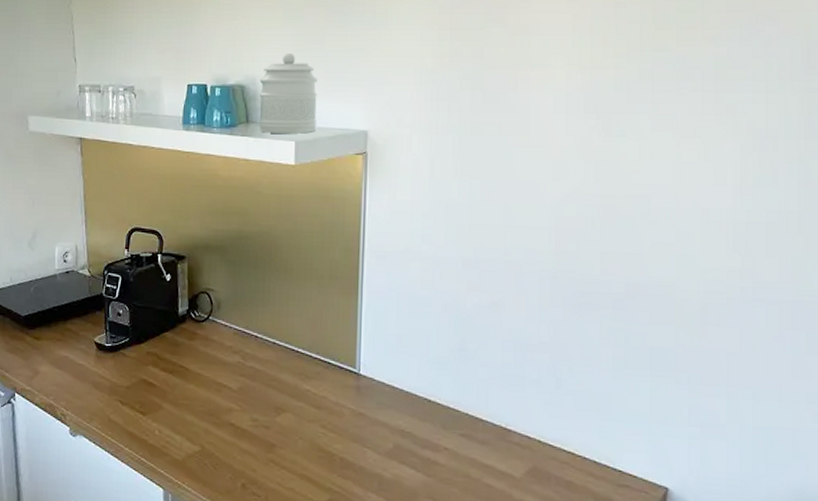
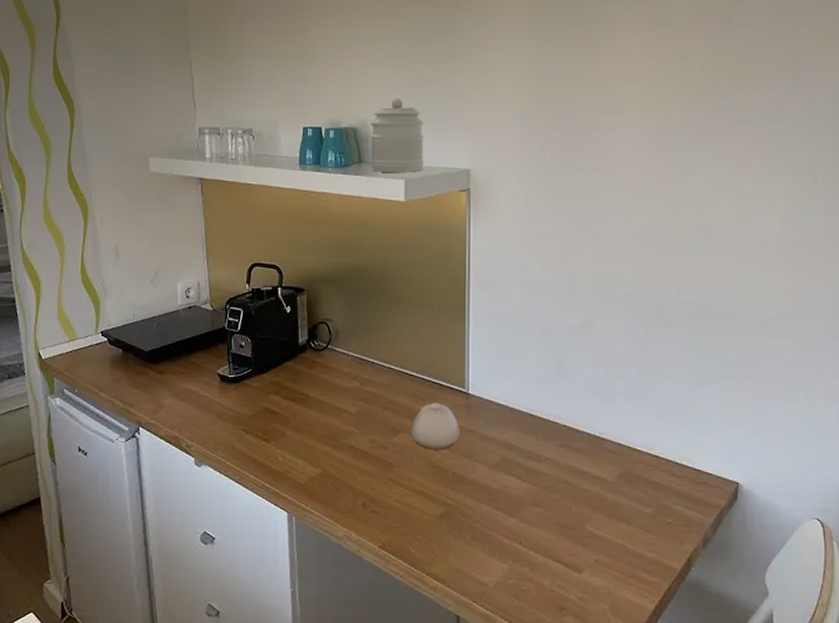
sugar bowl: none [295,382,350,433] -> present [410,402,461,450]

